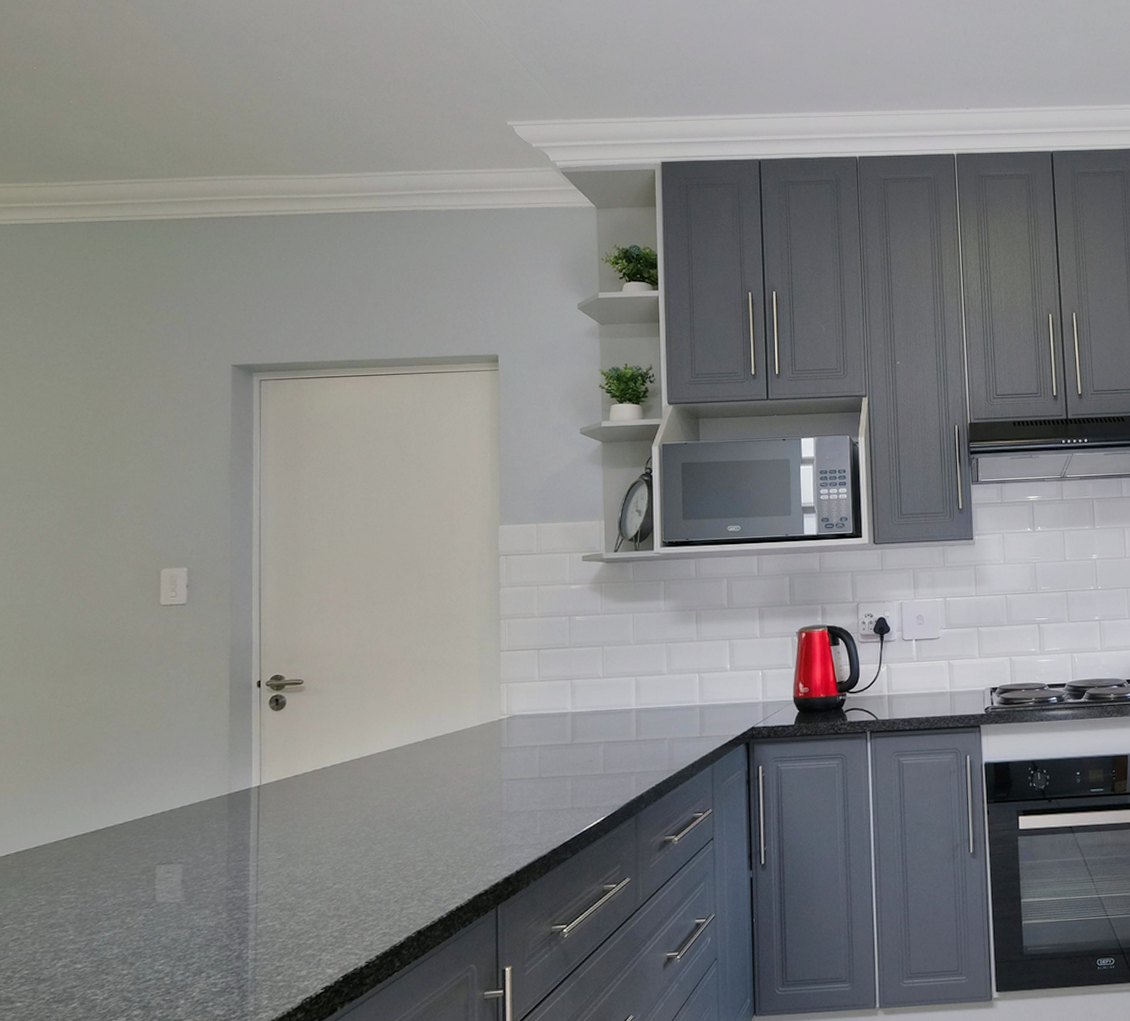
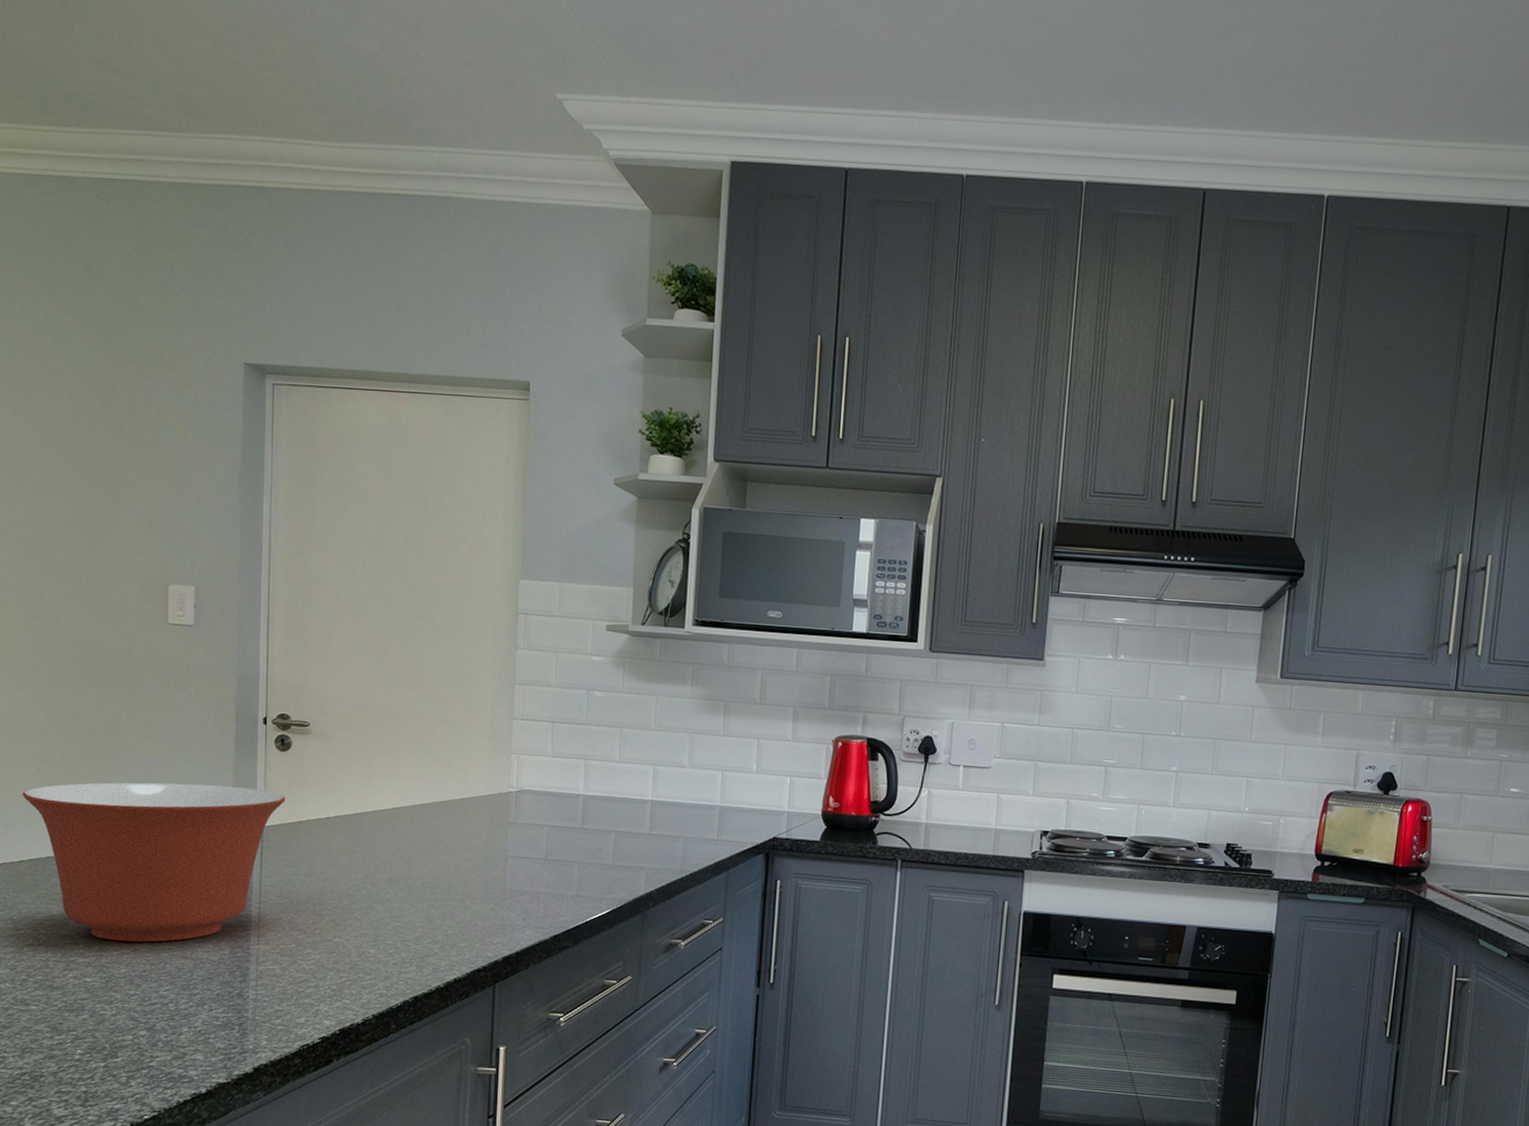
mixing bowl: none [10,750,281,922] -> present [22,782,286,943]

